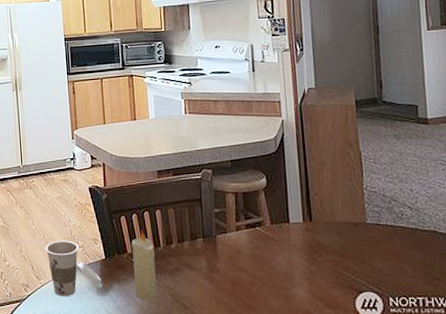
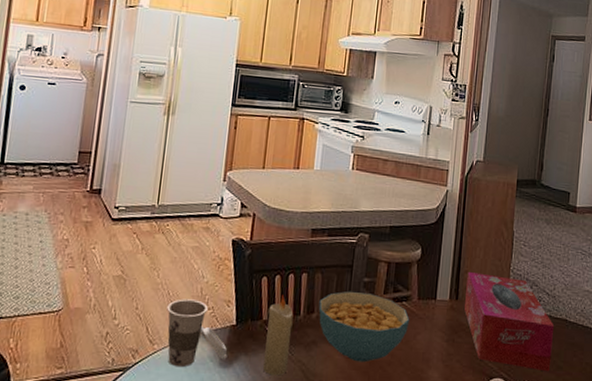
cereal bowl: none [176,222,266,284] -> present [319,291,410,363]
tissue box: none [318,194,426,283] -> present [464,272,555,372]

